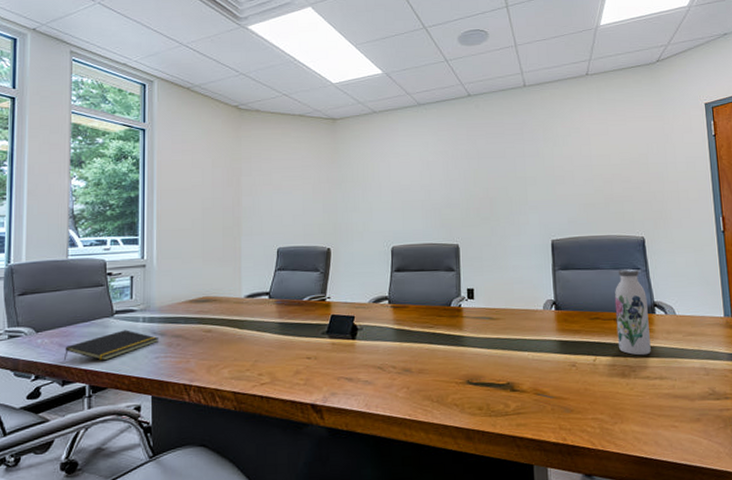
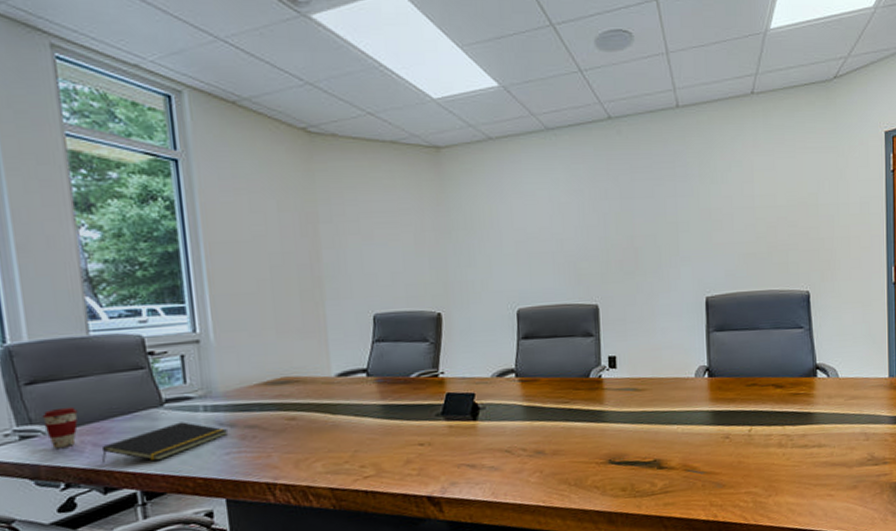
coffee cup: none [27,314,52,347] -> present [42,406,78,449]
water bottle: present [614,268,651,356] -> none [774,327,810,423]

